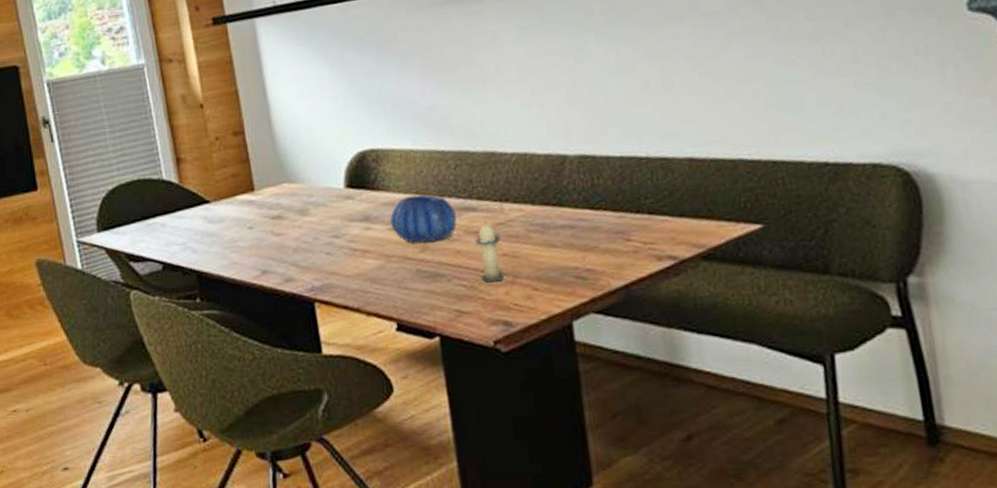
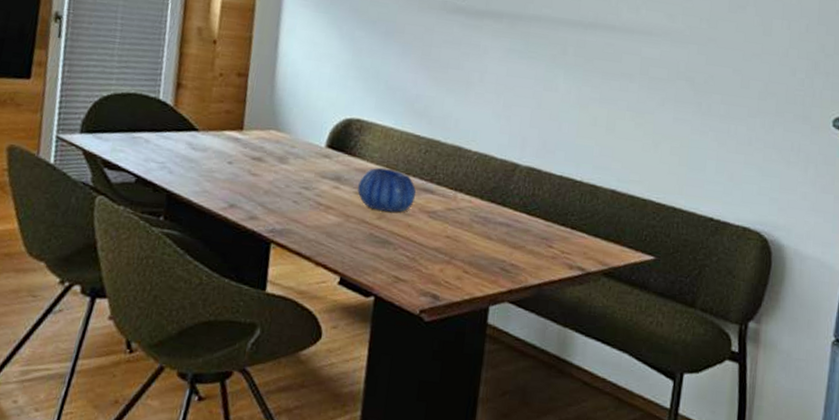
candle: present [474,221,505,282] -> none [422,204,448,259]

